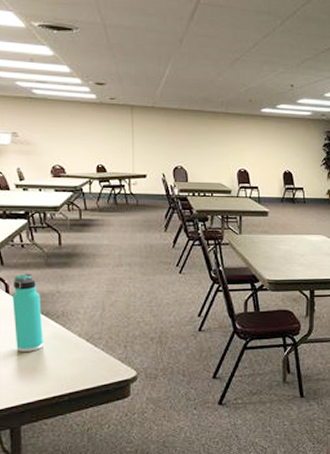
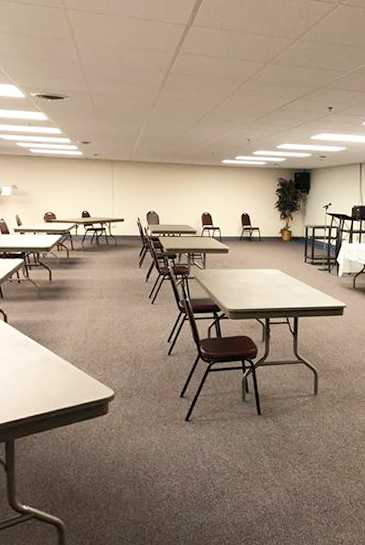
thermos bottle: present [12,273,43,352] -> none [10,305,35,374]

